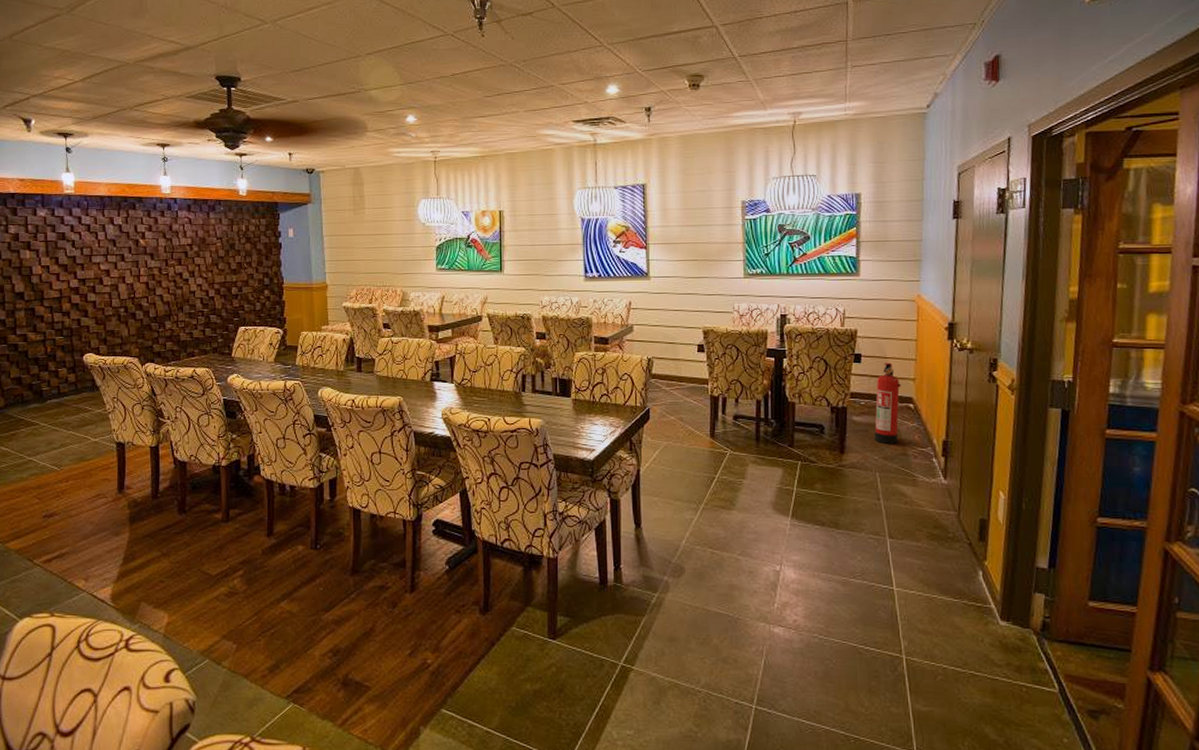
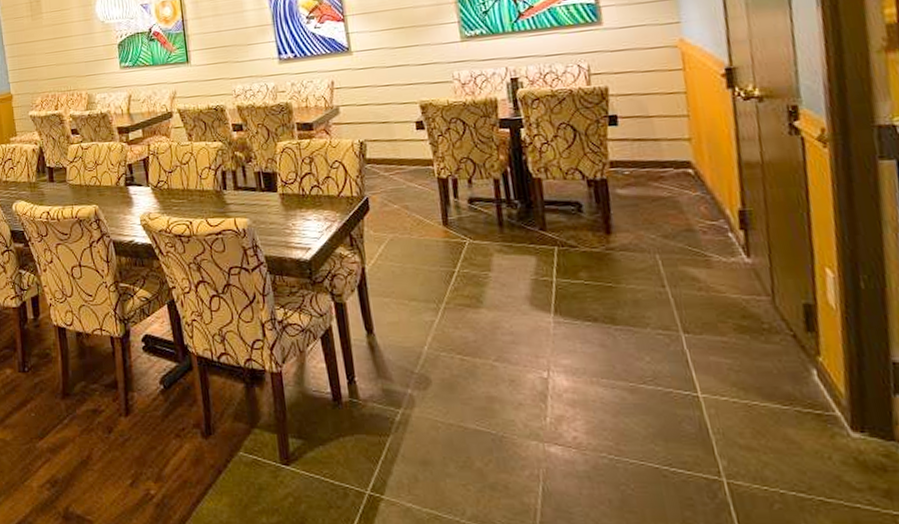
fire extinguisher: present [874,362,901,444] -> none [641,122,679,219]

